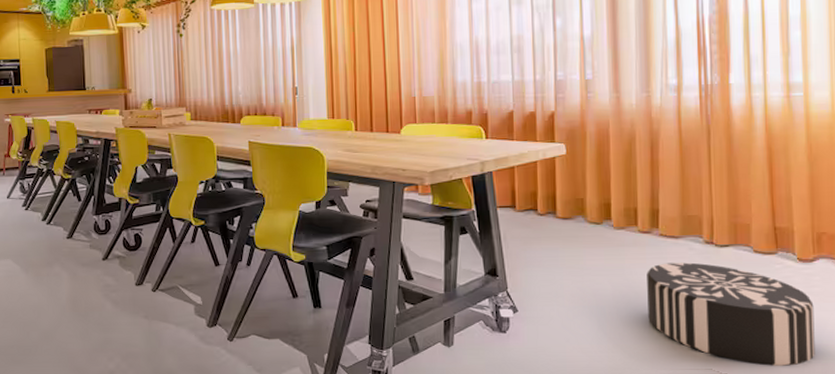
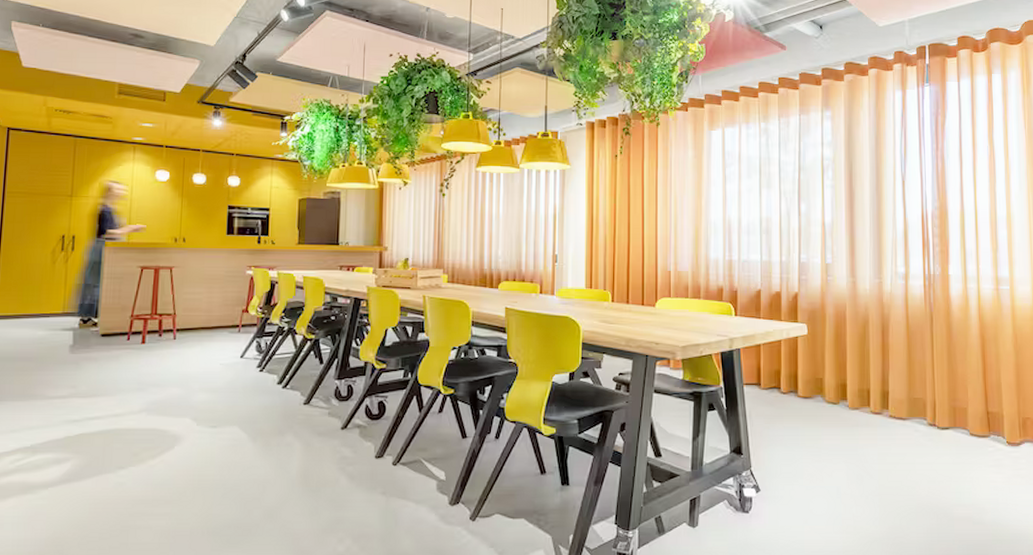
pouf: present [647,262,815,366] -> none [878,444,1023,547]

